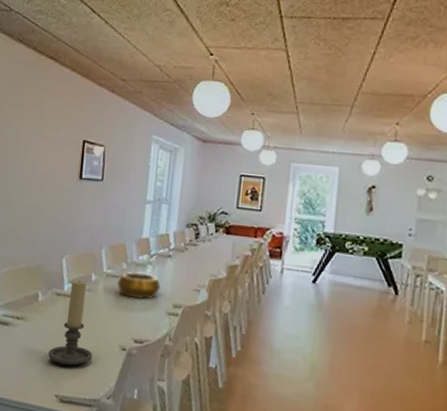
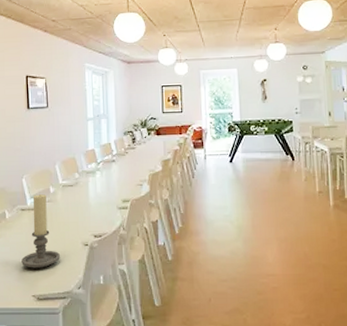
decorative bowl: present [117,271,161,300] -> none [73,178,110,201]

